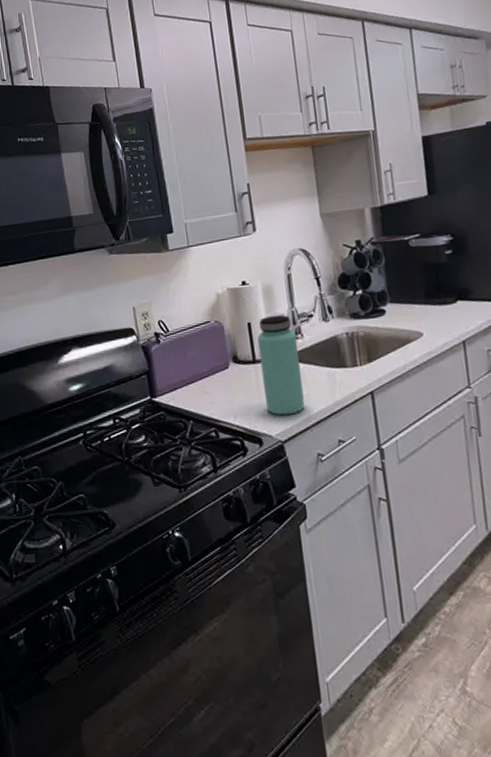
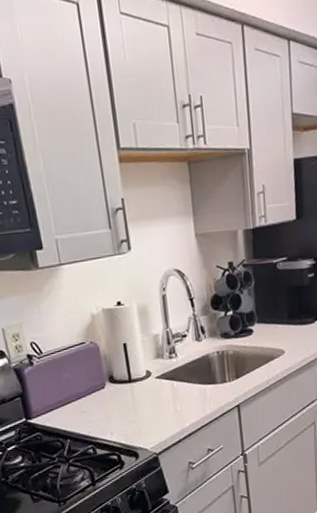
bottle: present [257,315,305,416] -> none [133,335,178,430]

